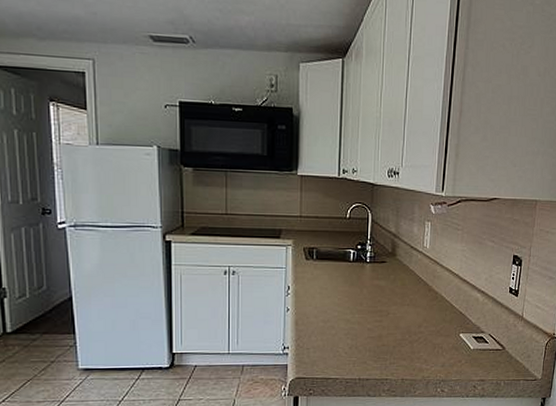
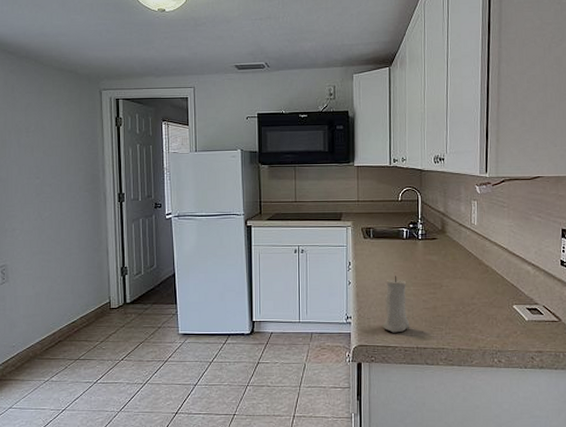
candle: none [323,301,353,364] -> present [382,275,410,333]

